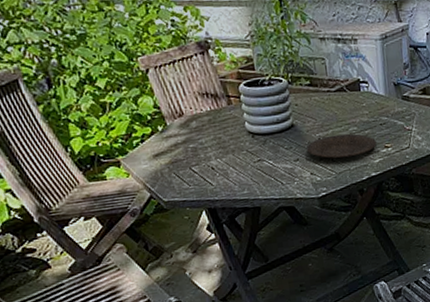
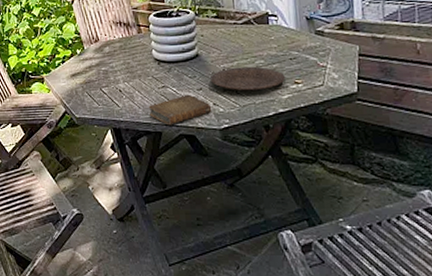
book: none [244,166,310,200] -> present [148,94,212,126]

